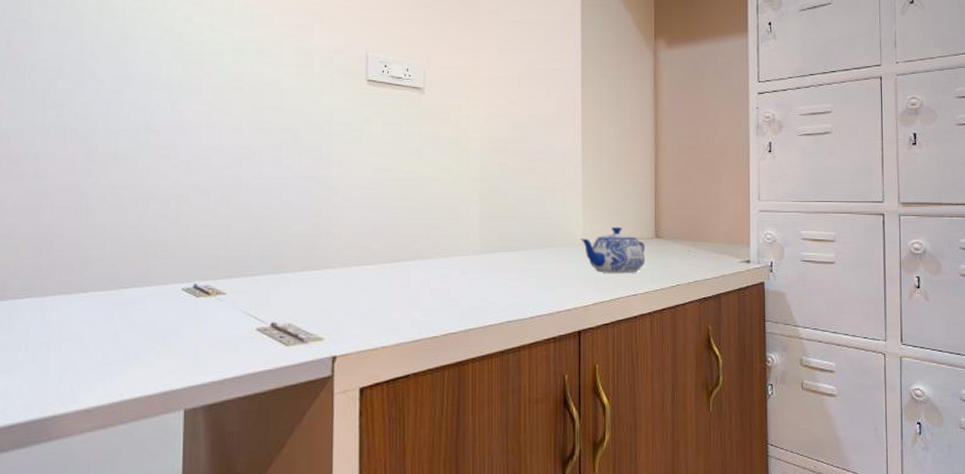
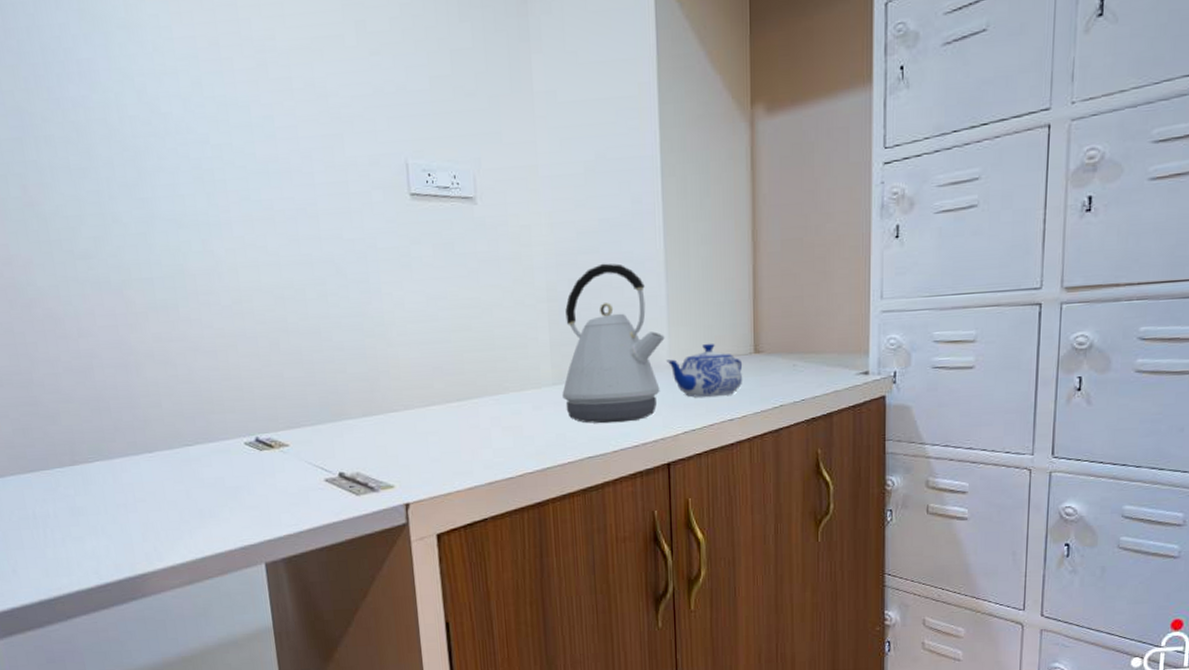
kettle: none [488,152,580,291] -> present [562,263,665,424]

